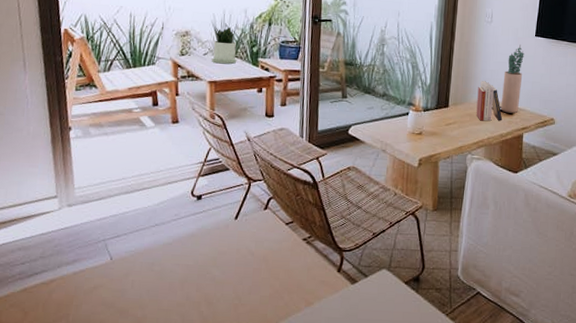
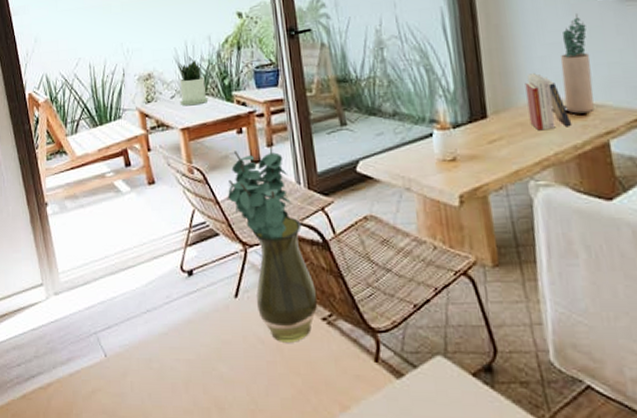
vase: none [240,105,302,255] -> present [227,145,318,342]

